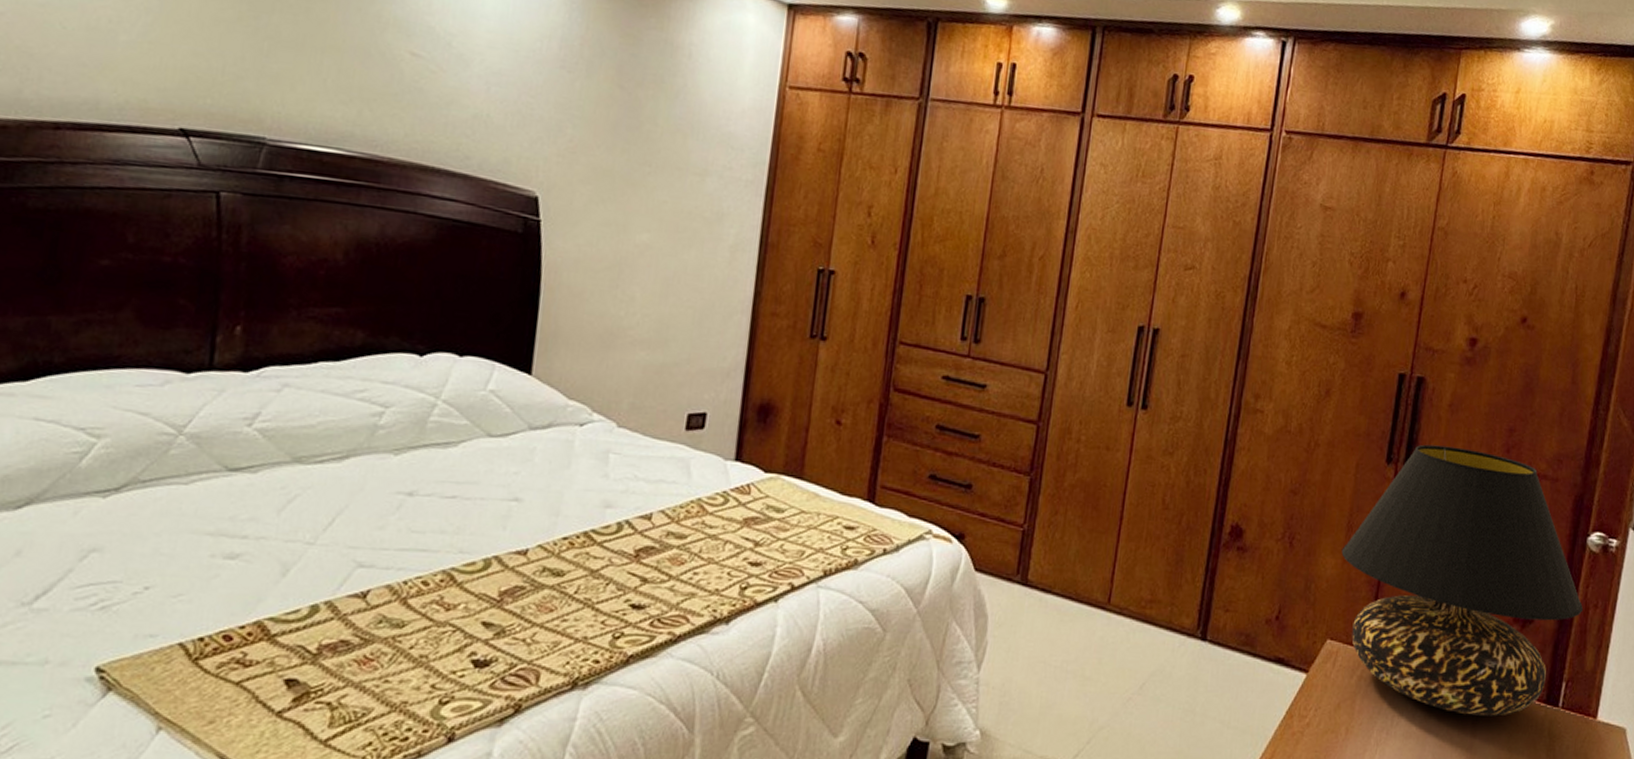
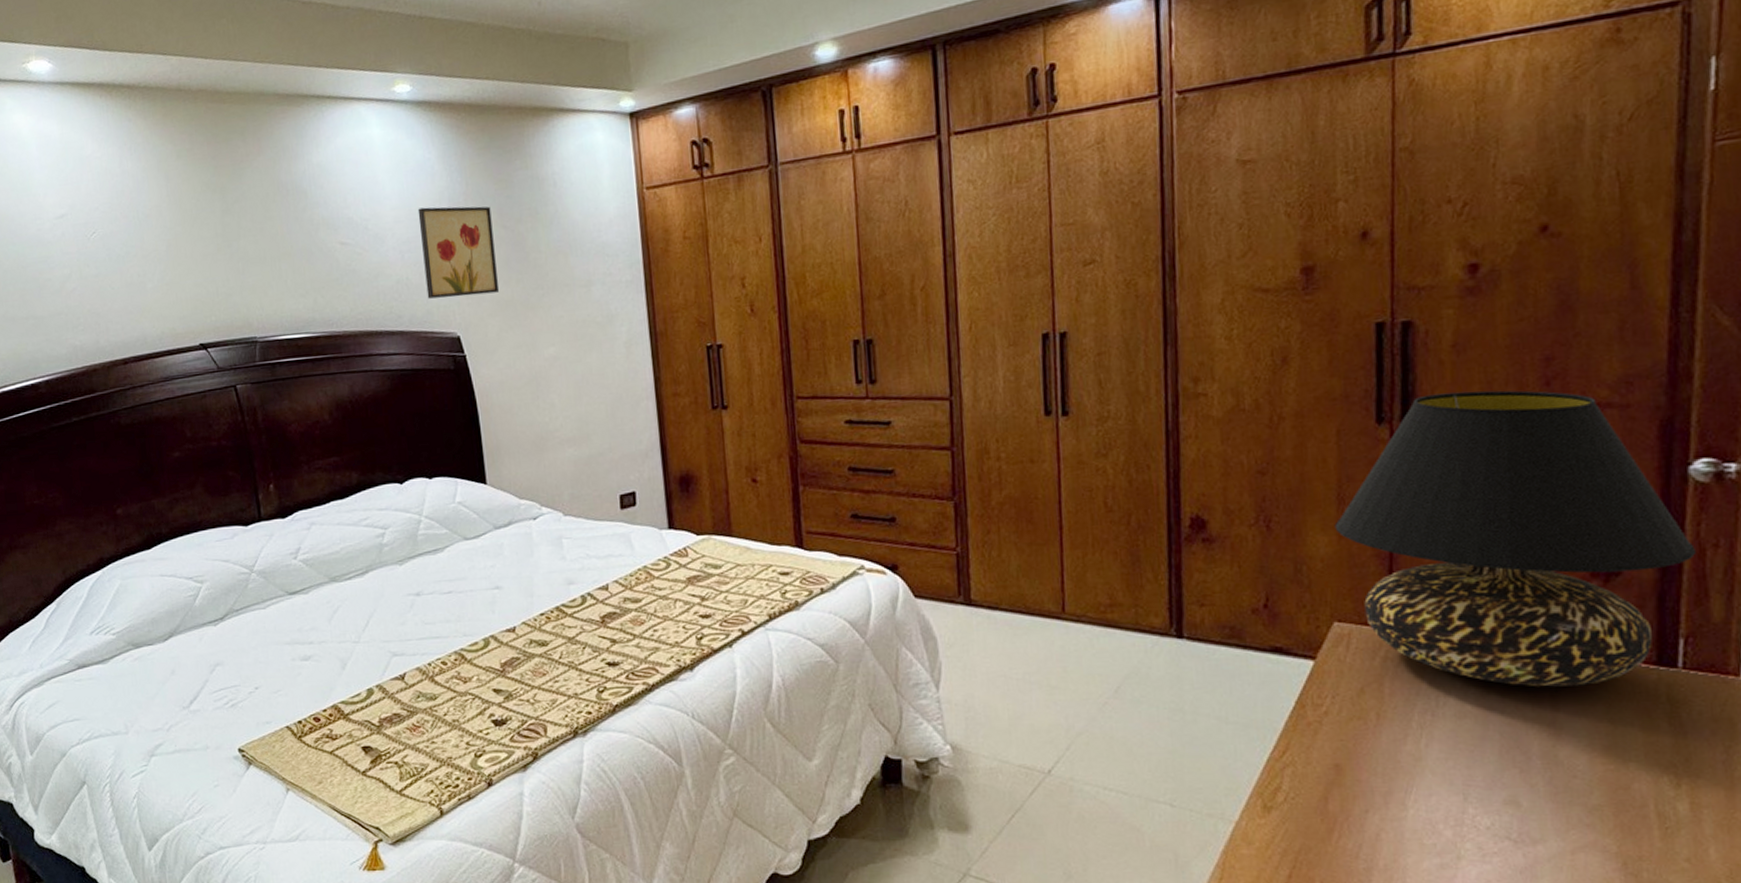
wall art: none [508,39,610,158] -> present [417,206,499,299]

